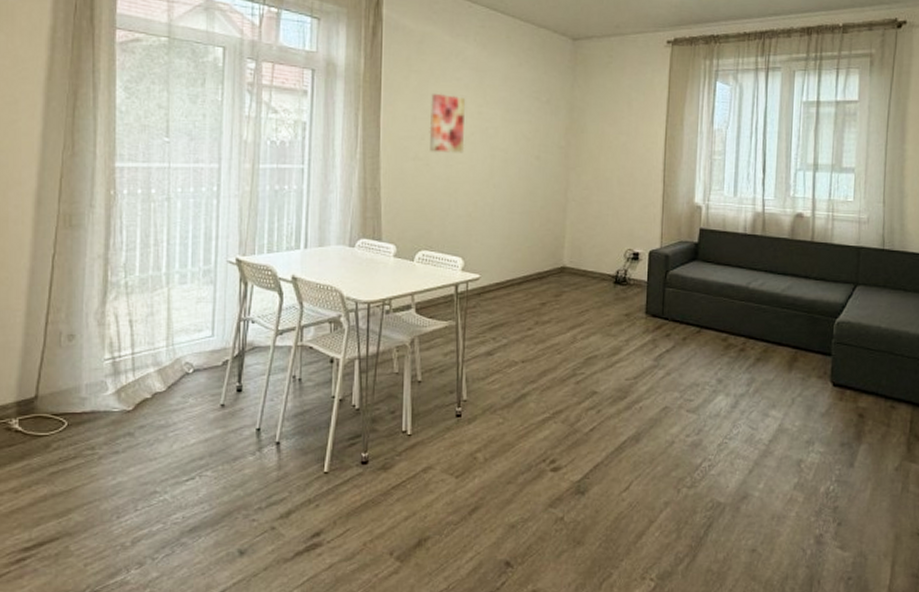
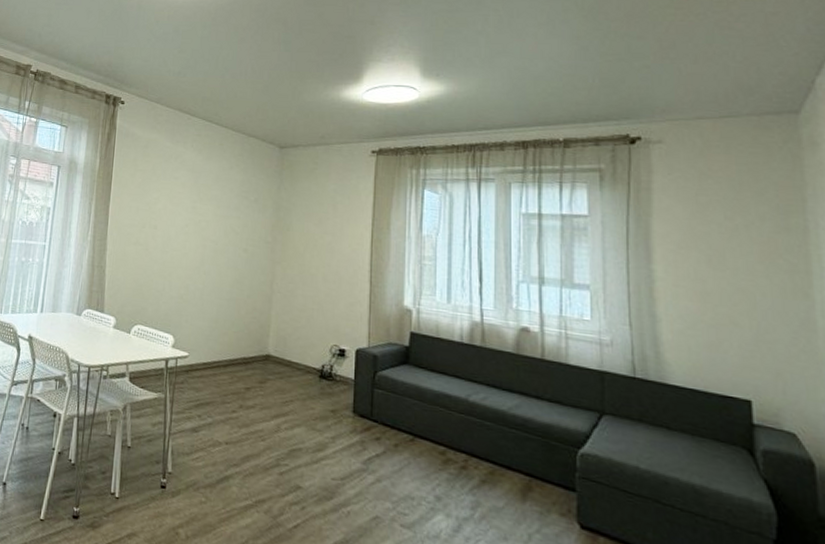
wall art: present [429,93,466,153] -> none [149,189,182,242]

